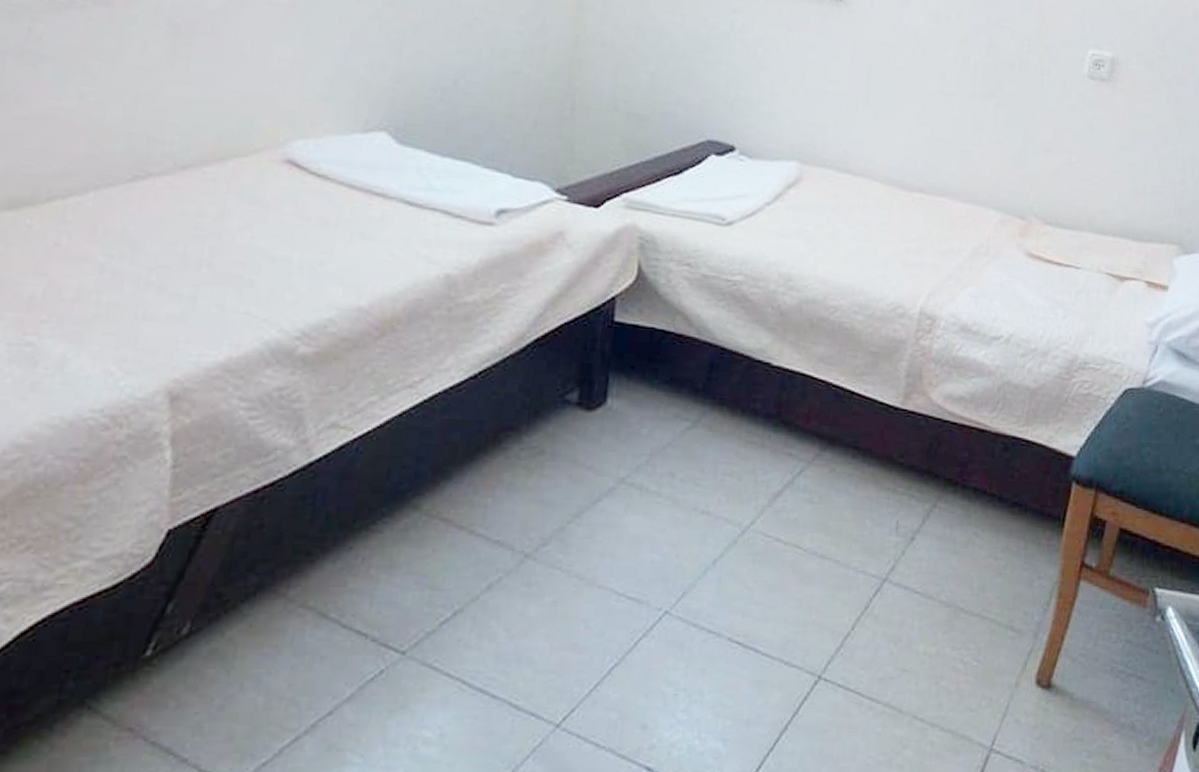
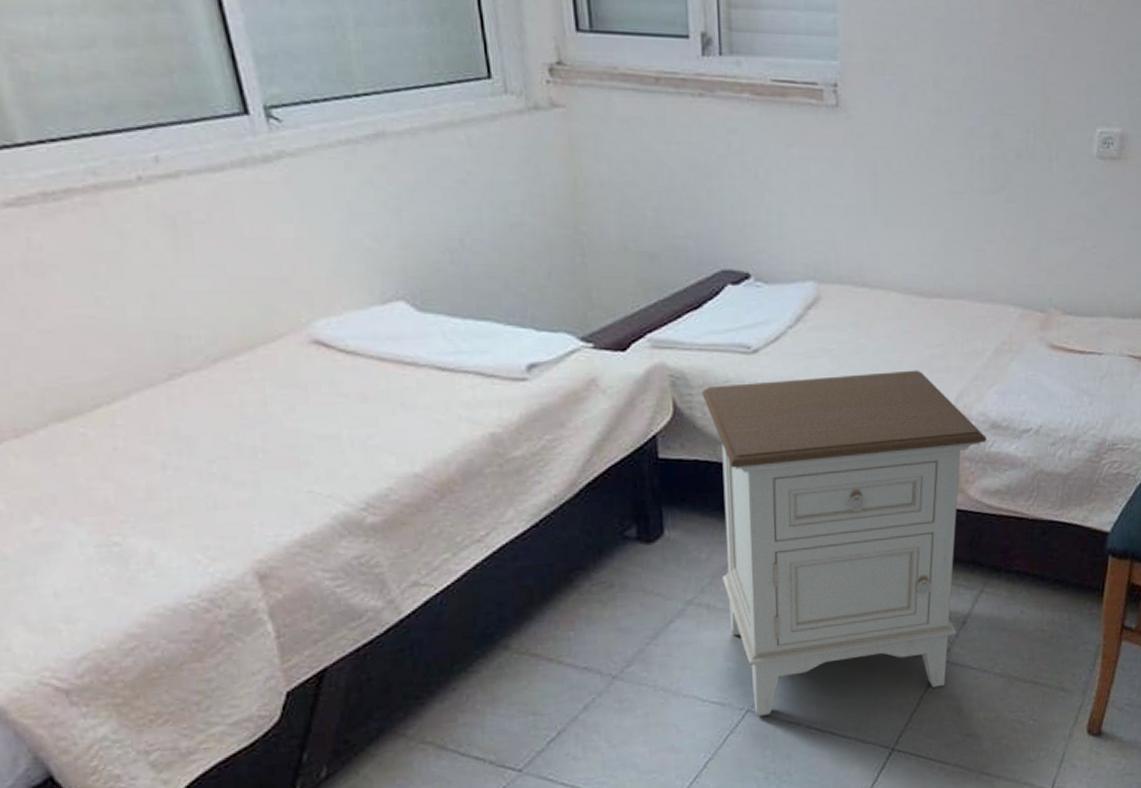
nightstand: none [660,254,955,620] -> present [702,370,986,717]

